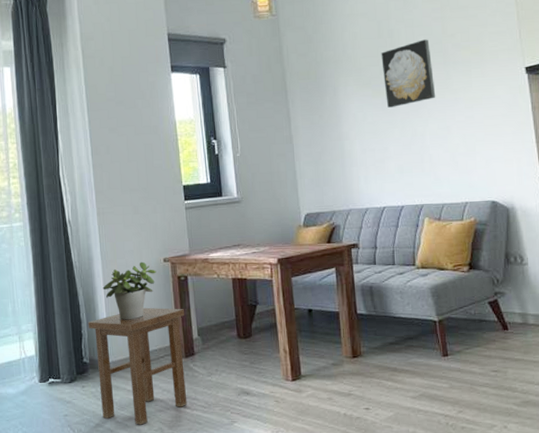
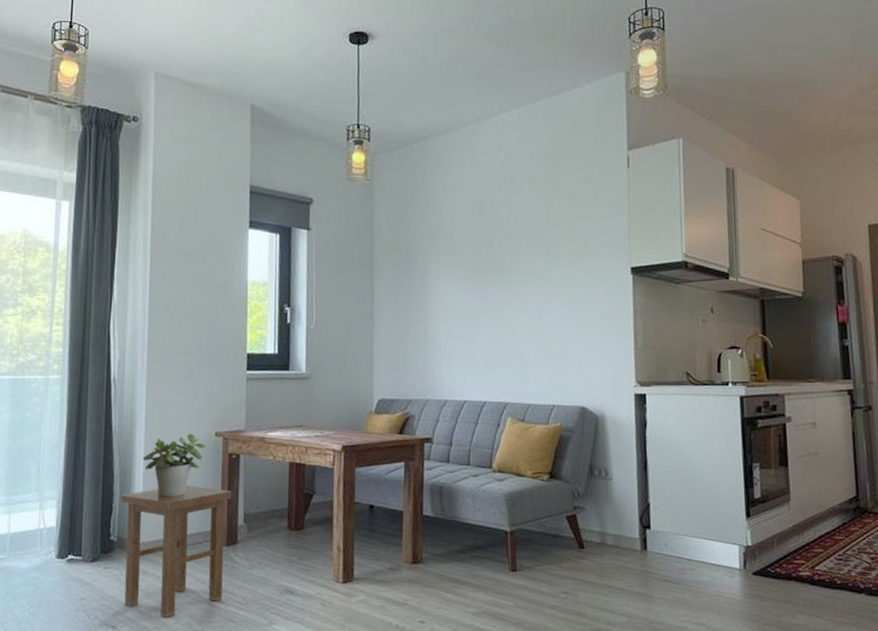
wall art: present [381,39,436,108] -> none [479,225,534,294]

